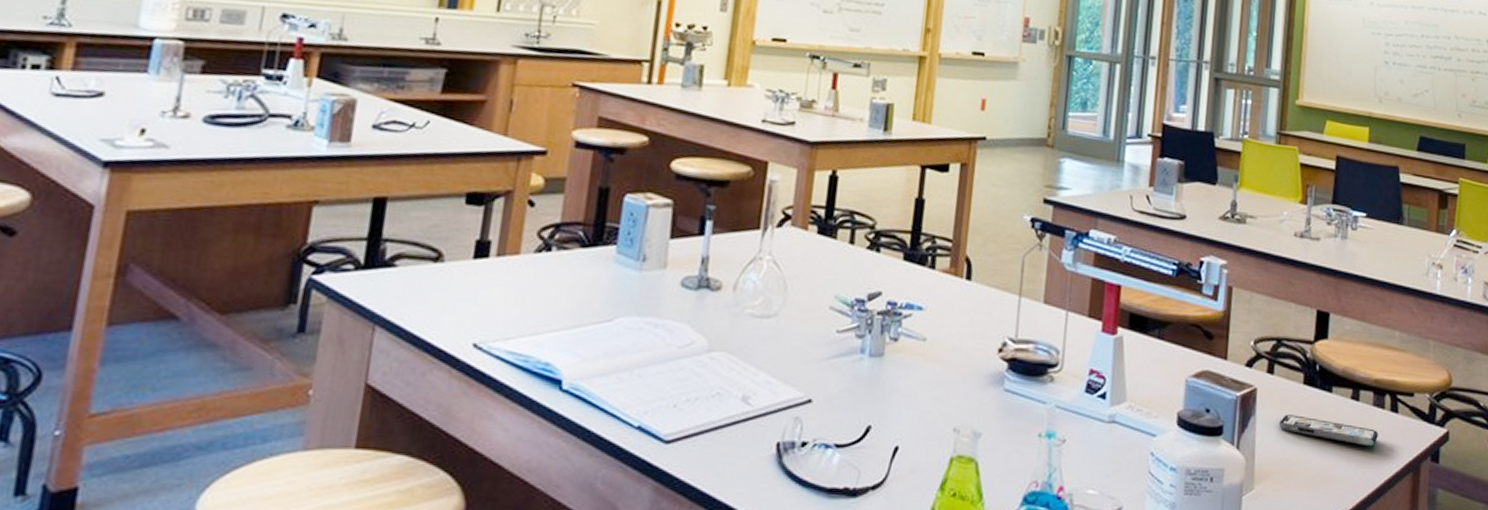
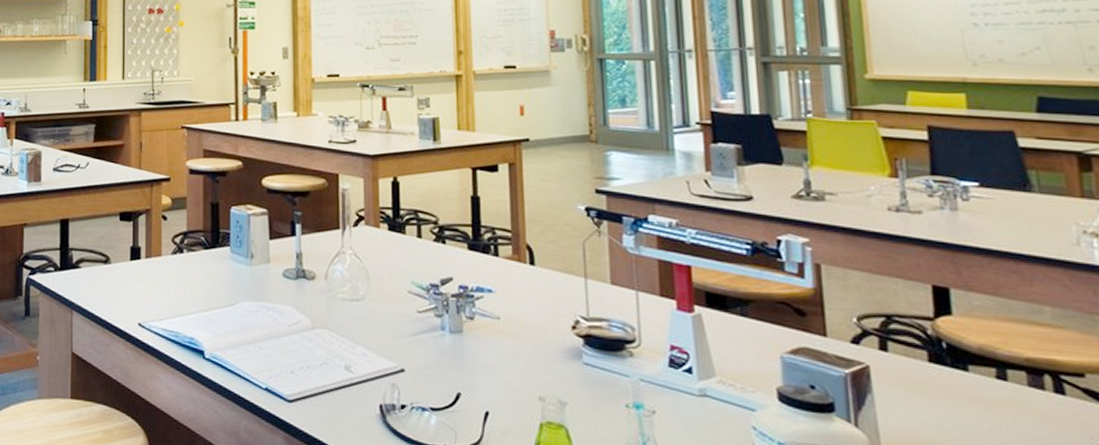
smartphone: present [1279,414,1378,446] -> none [904,393,1042,430]

